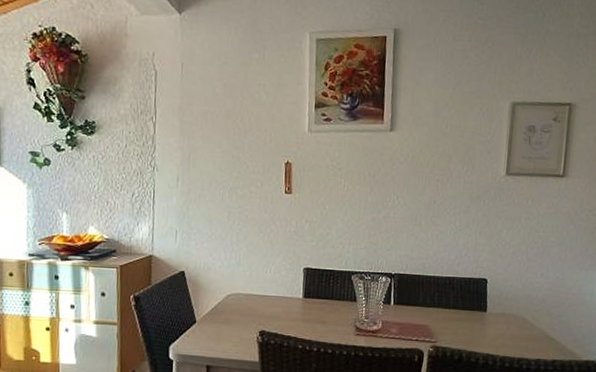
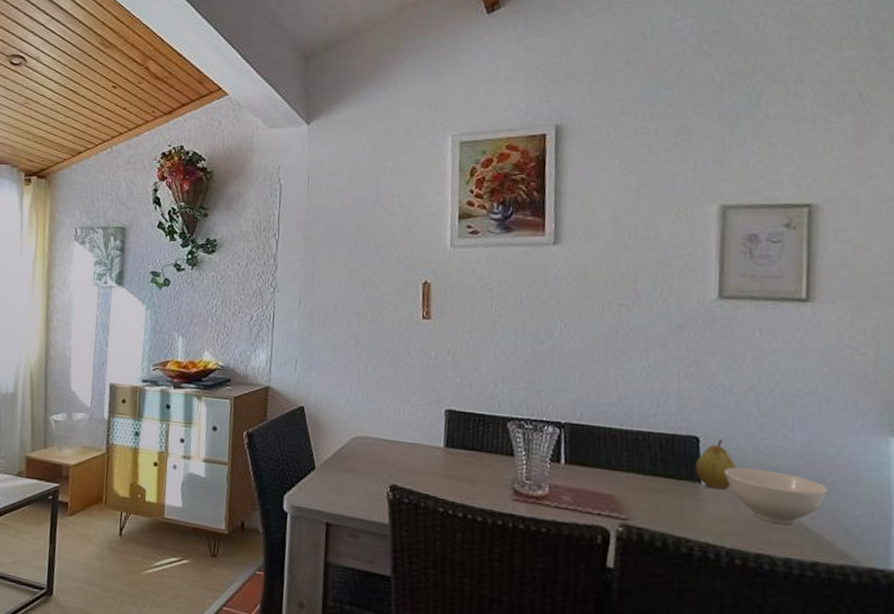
fruit: none [483,279,510,316] -> present [695,439,737,490]
bowl: none [502,299,566,337] -> present [724,467,827,526]

